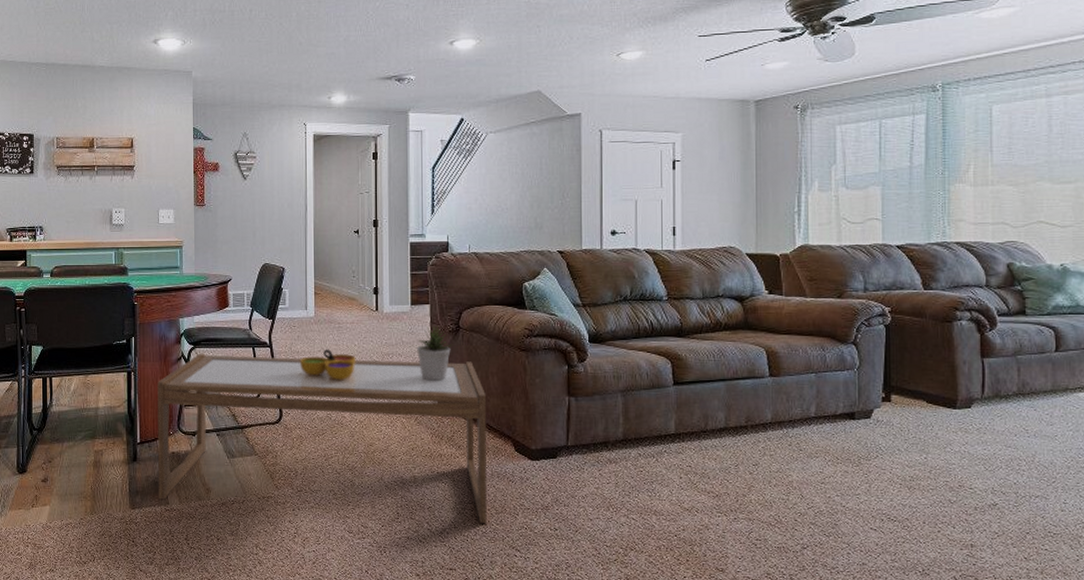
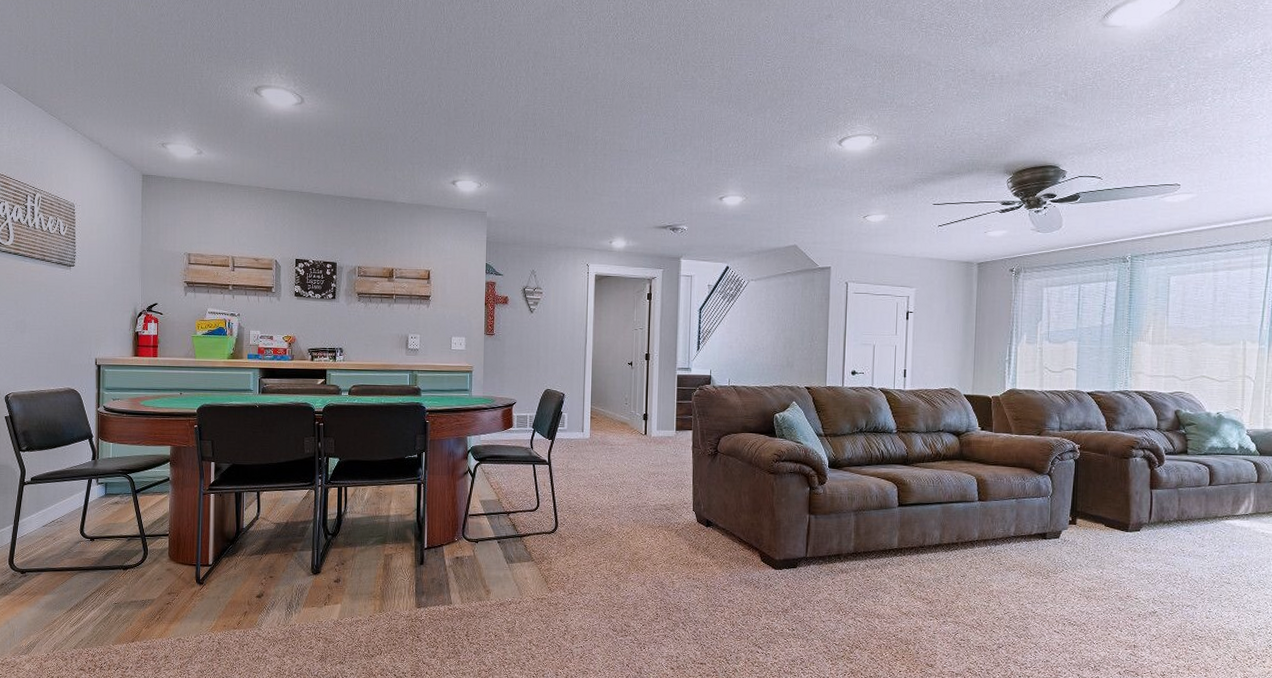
coffee table: present [156,353,487,524] -> none [442,468,738,625]
decorative bowl: present [300,349,355,381] -> none [576,468,625,496]
potted plant: present [417,326,451,381] -> none [680,450,709,498]

